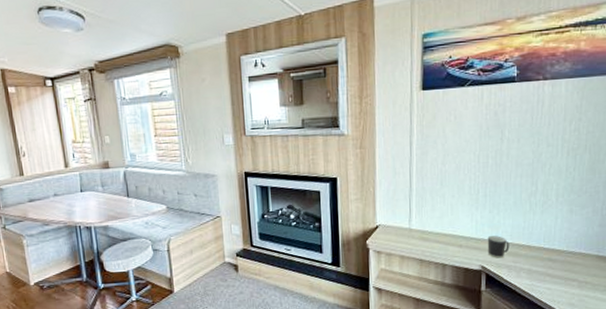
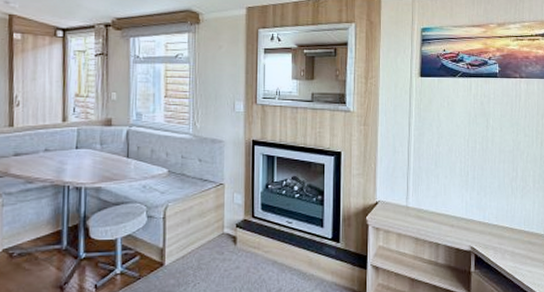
mug: present [487,236,510,259] -> none [476,217,495,240]

